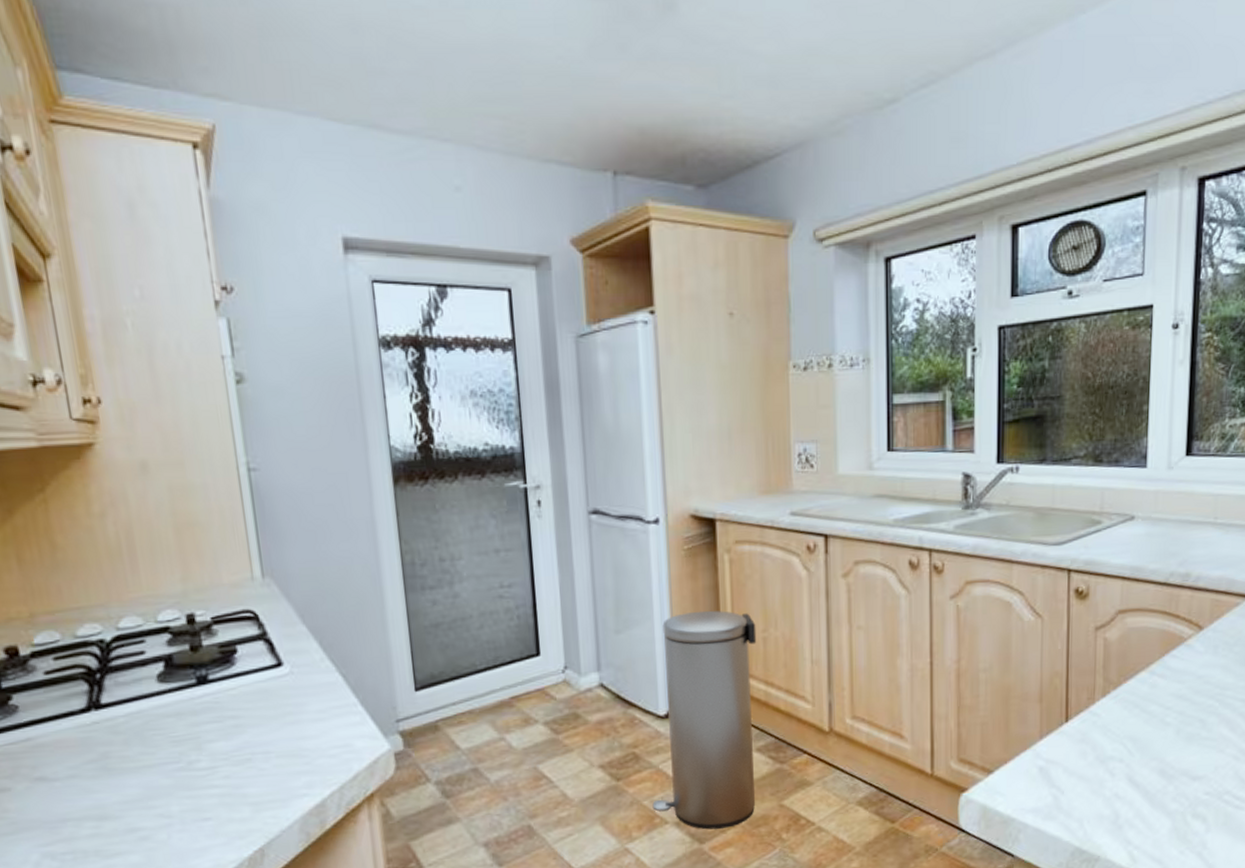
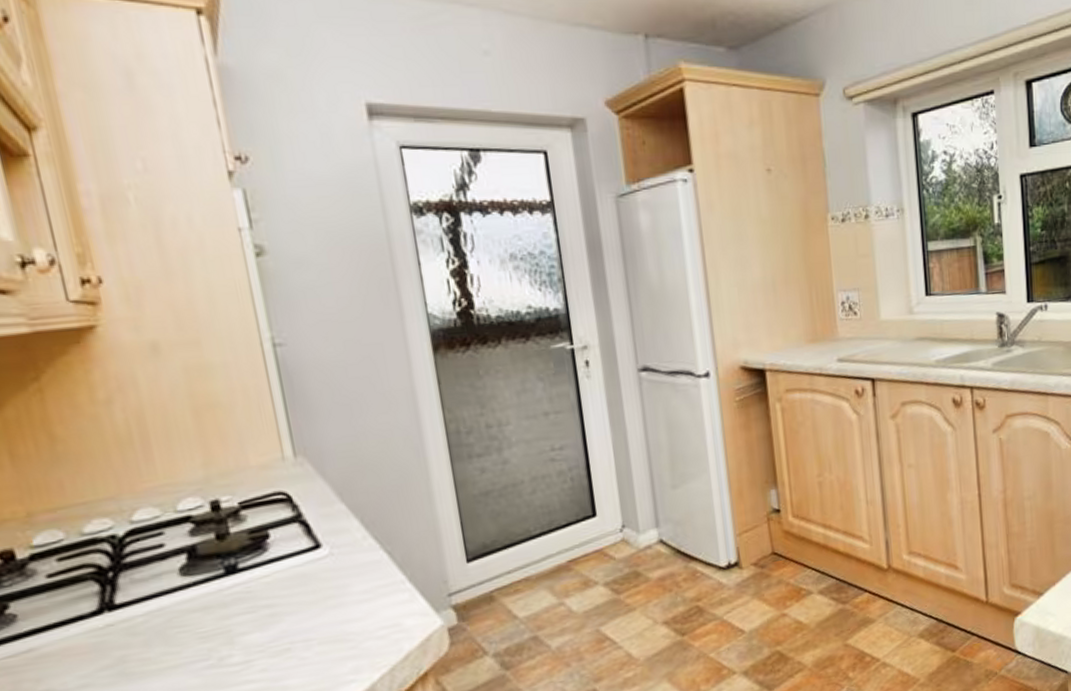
pedal bin: present [652,610,757,830] -> none [719,458,821,676]

